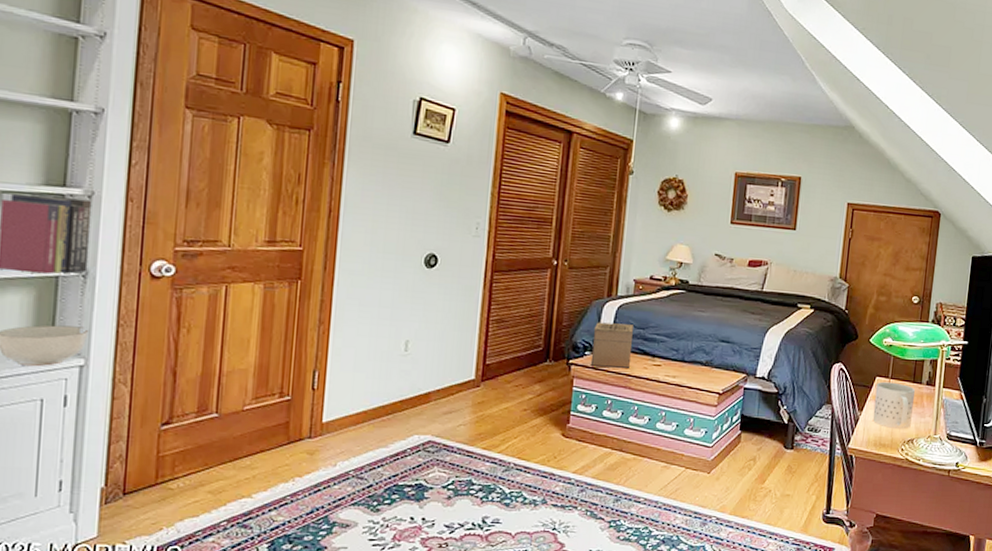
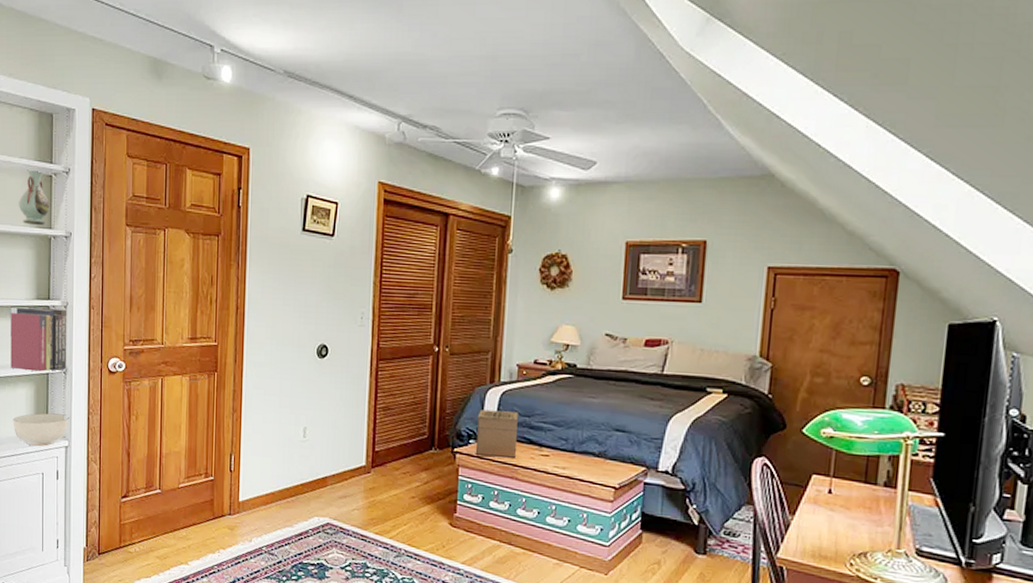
decorative vase: none [21,25,73,96] -> present [18,169,50,226]
mug: present [872,381,916,430] -> none [808,480,869,541]

